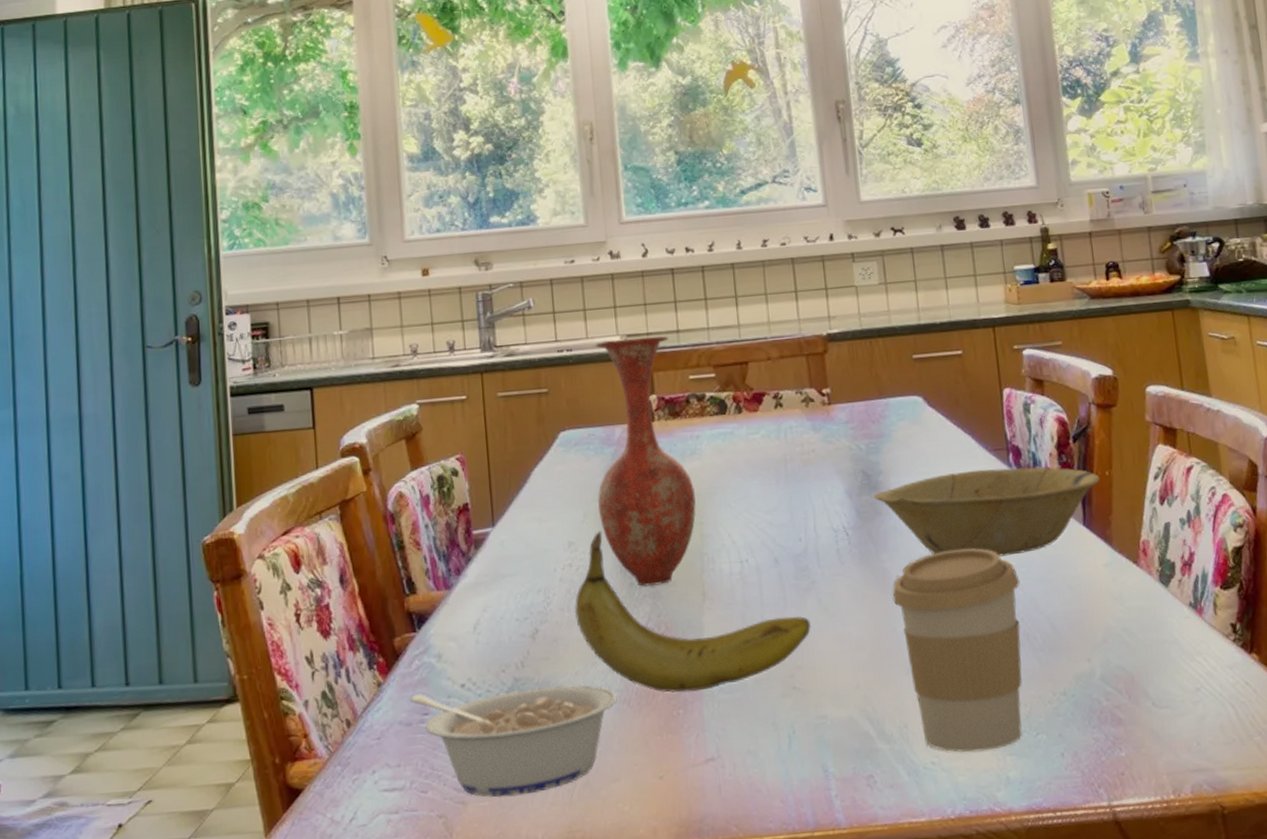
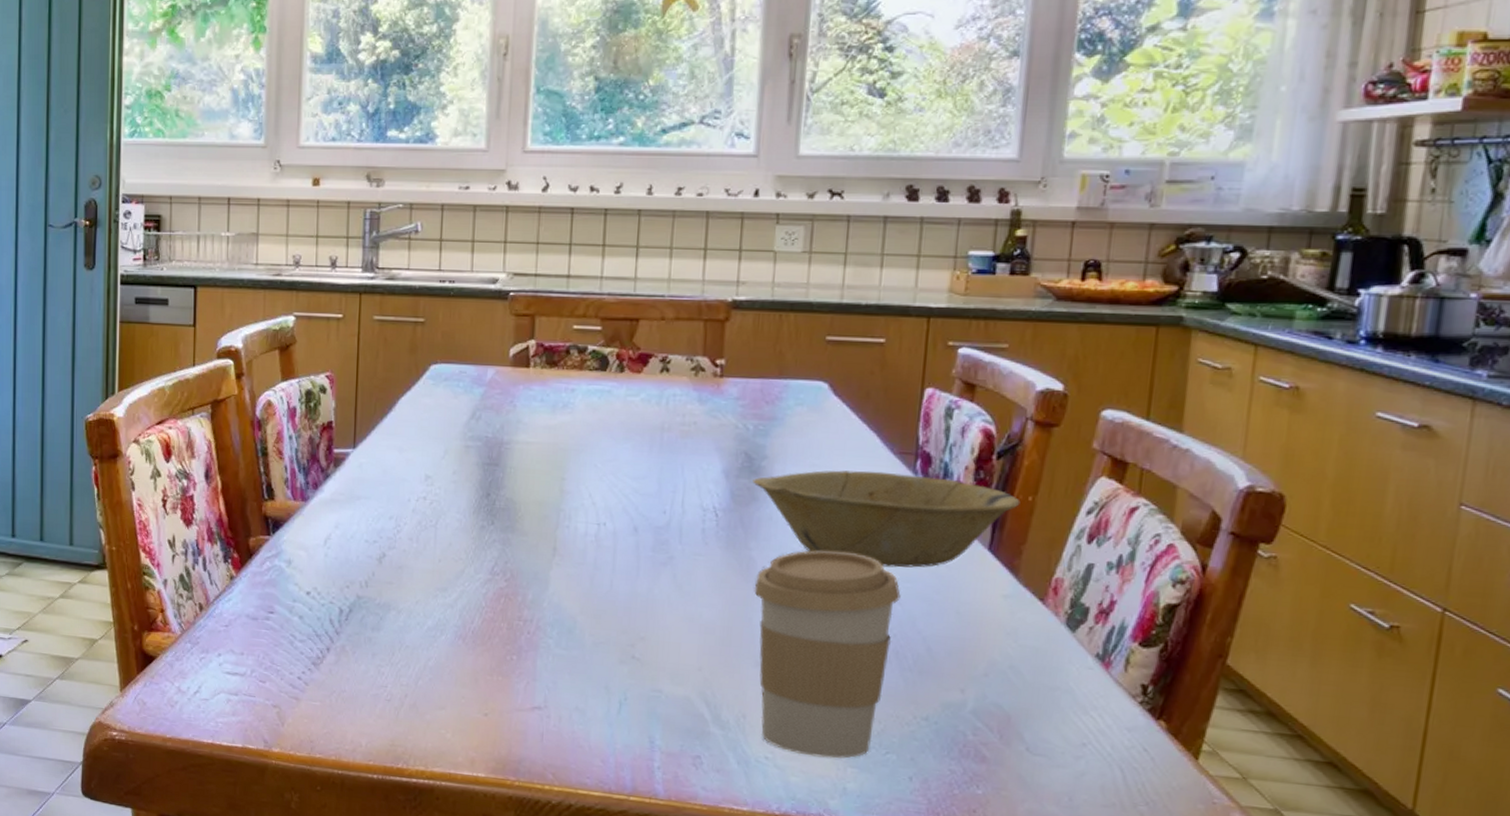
legume: present [410,684,618,798] -> none [258,593,454,704]
fruit: present [574,531,811,693] -> none [422,469,661,642]
vase: present [595,336,696,587] -> none [459,276,562,533]

